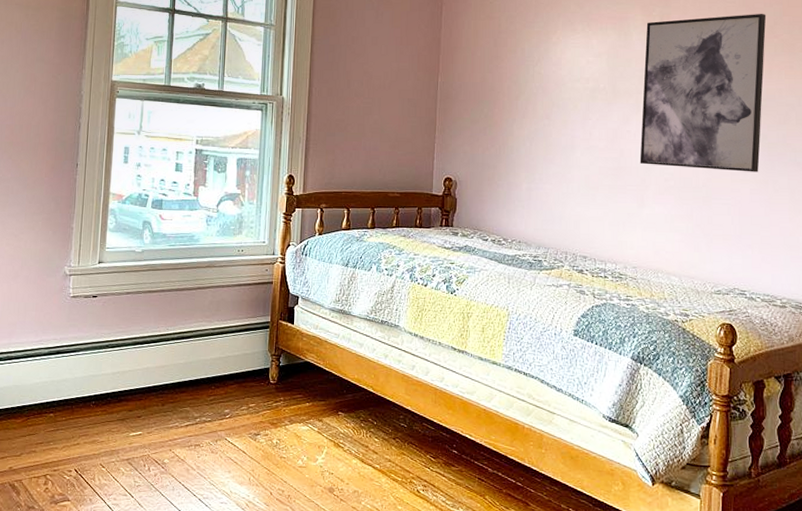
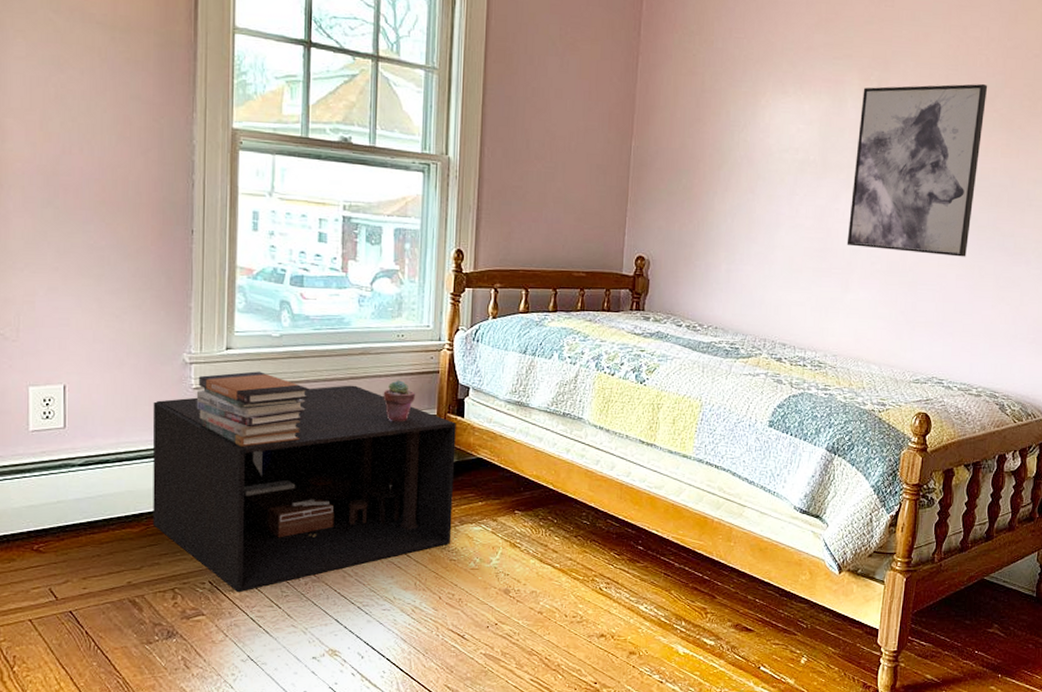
nightstand: none [32,294,287,480] -> present [152,385,456,592]
book stack: none [72,282,164,348] -> present [196,371,309,447]
potted succulent: none [225,290,253,328] -> present [383,380,416,423]

